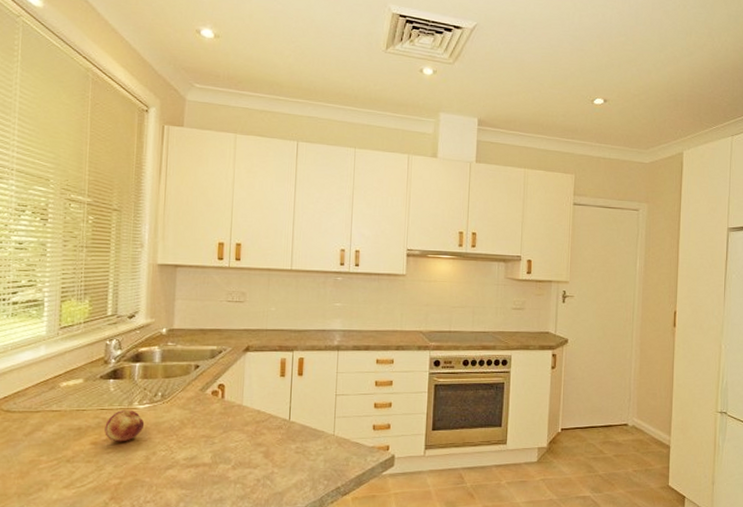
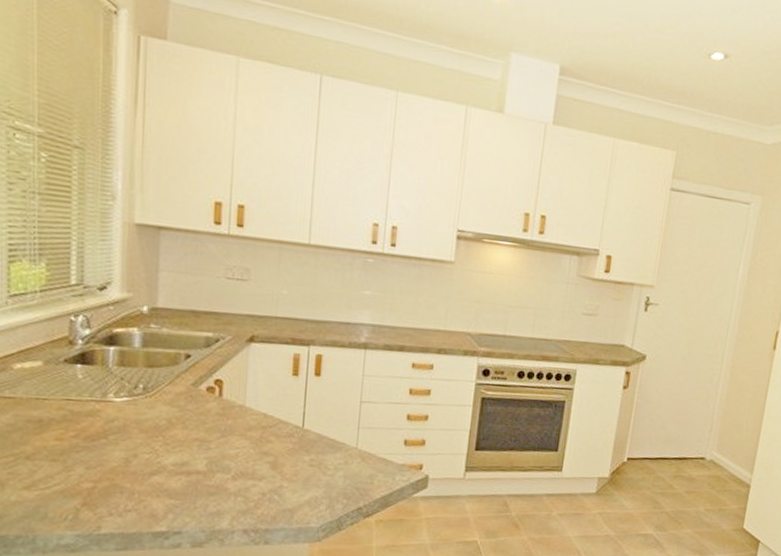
fruit: present [105,409,145,442] -> none [72,401,123,440]

